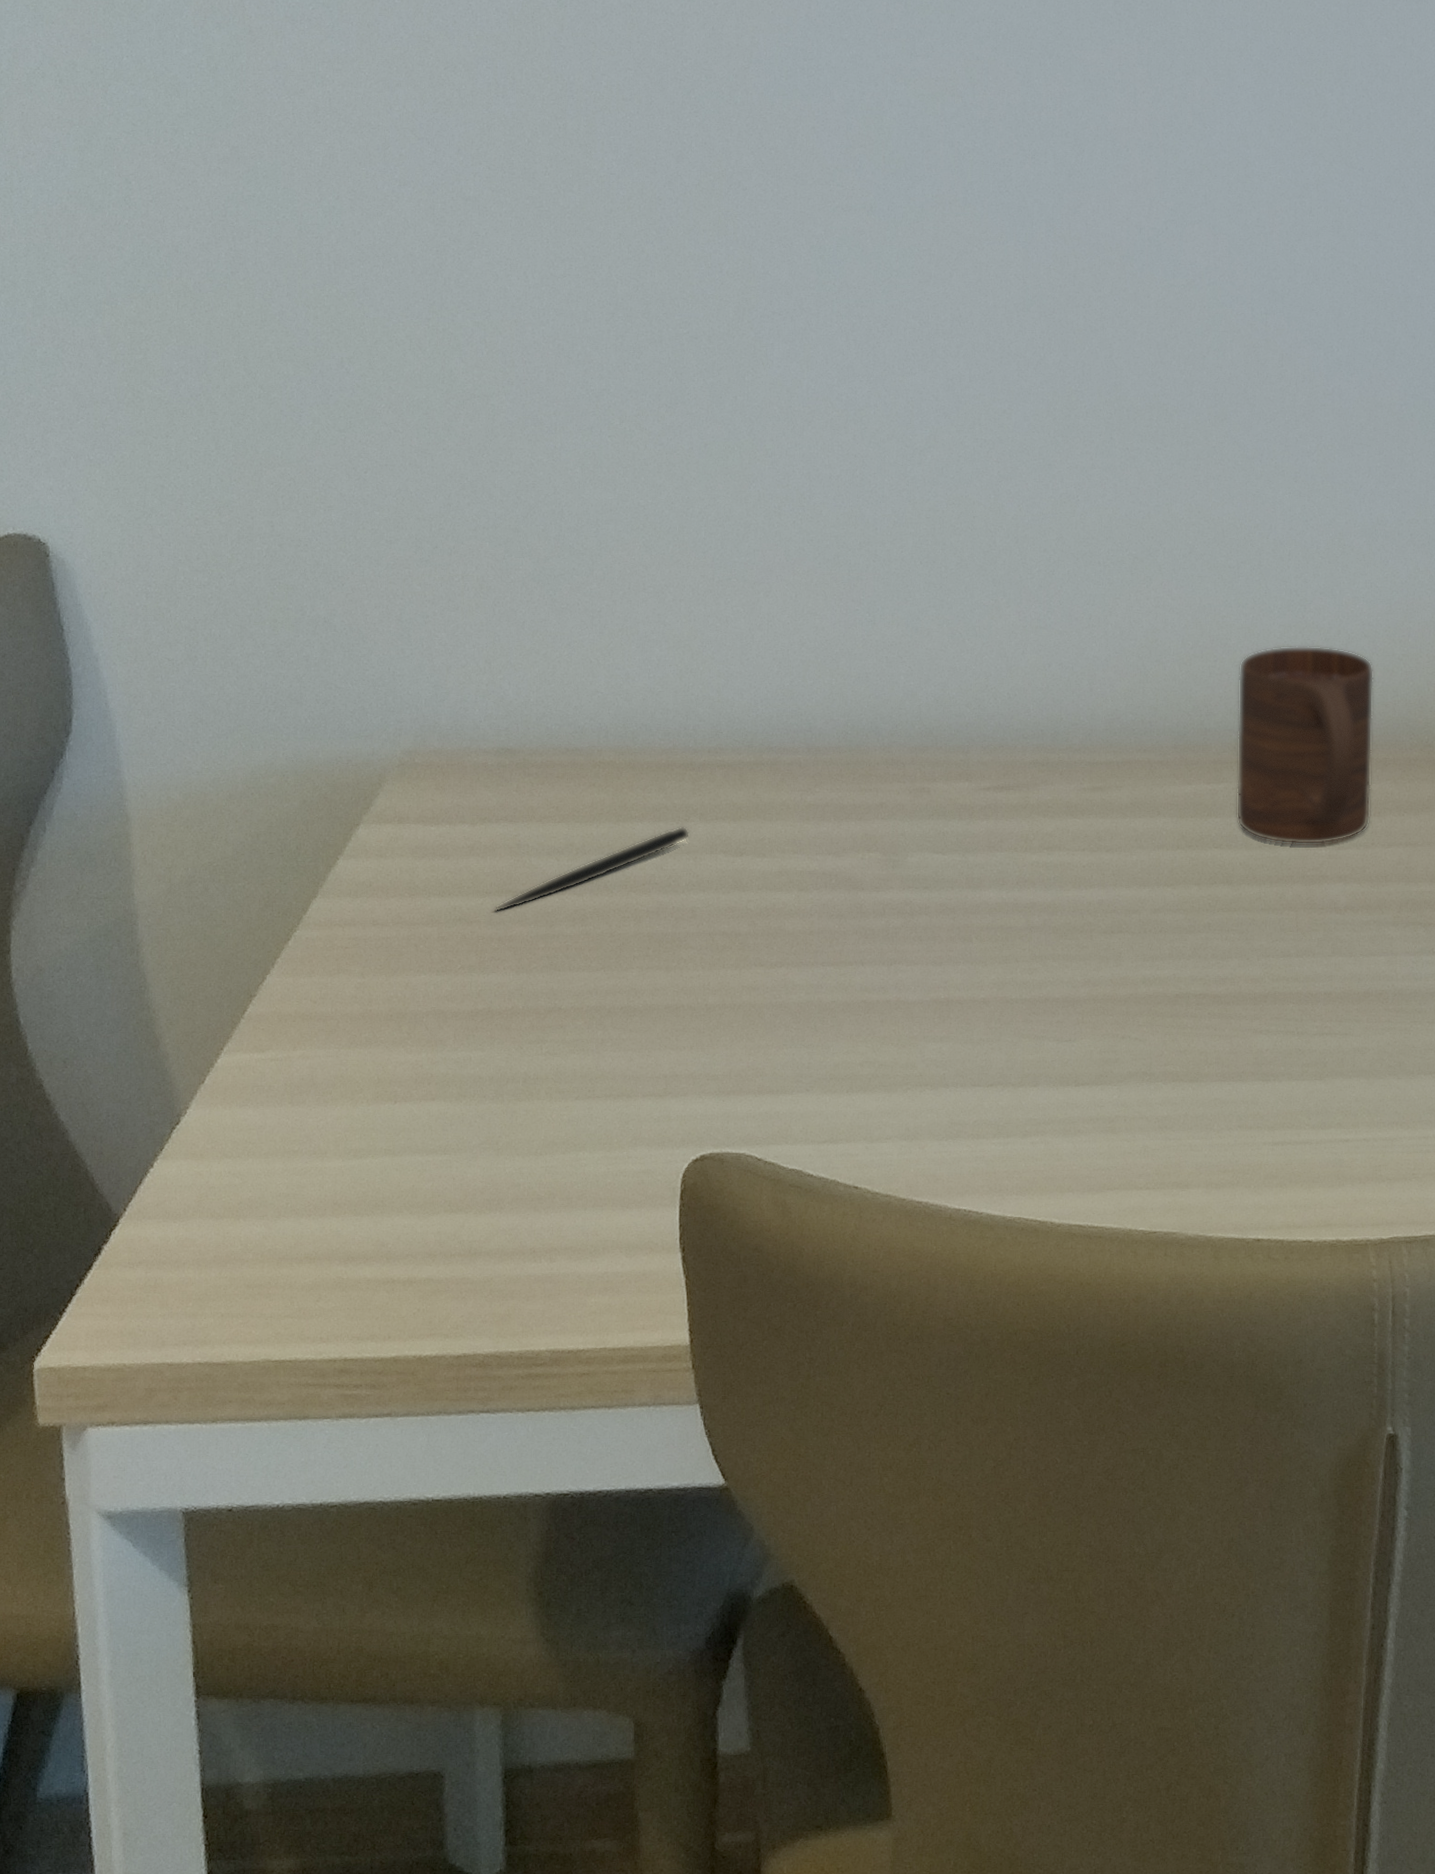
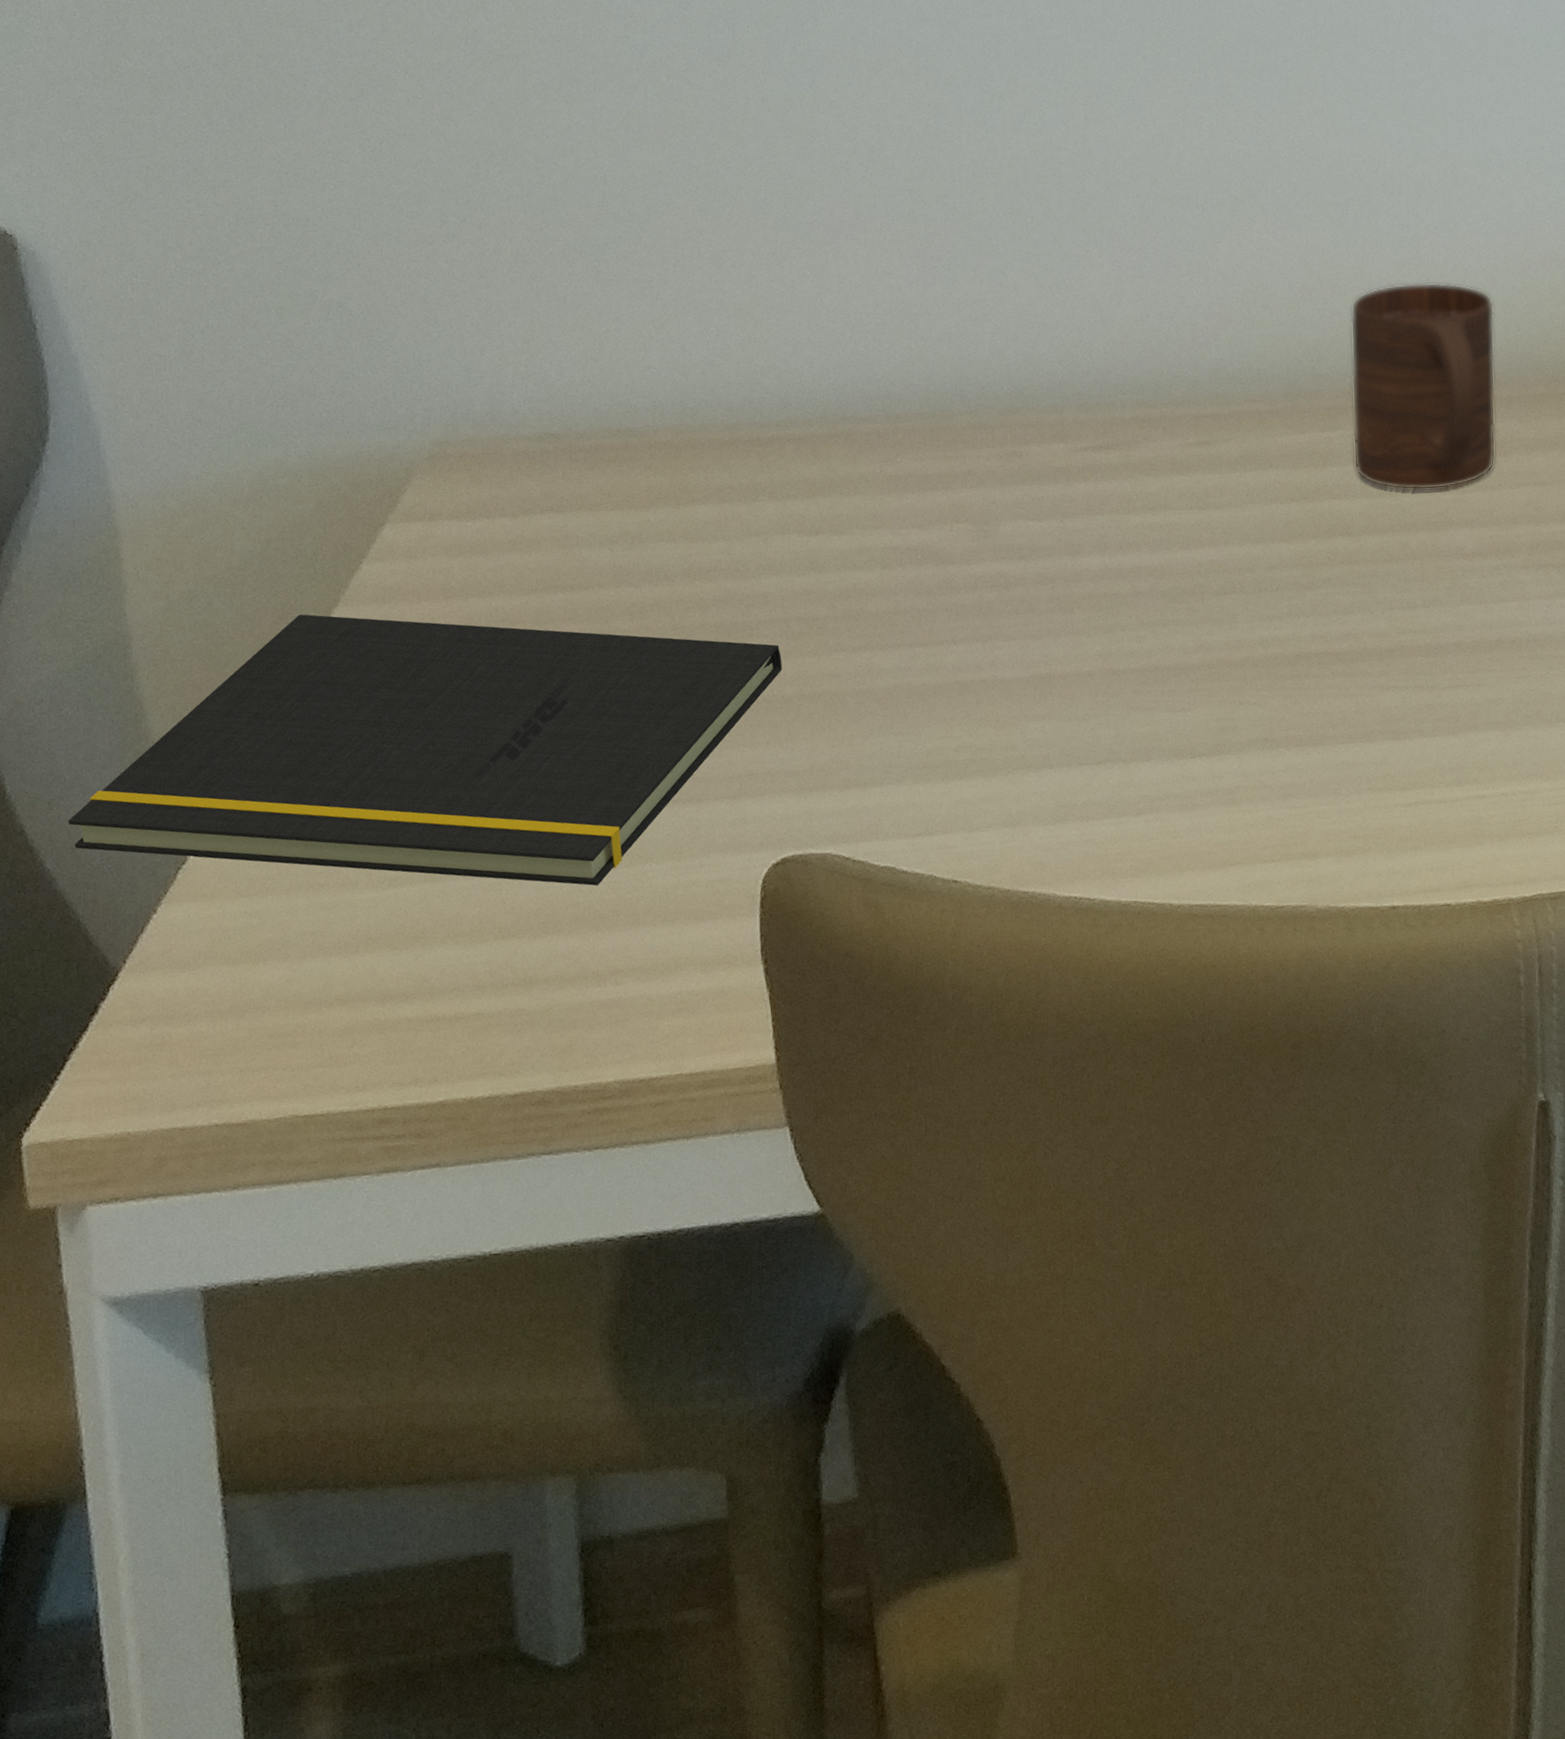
notepad: none [80,903,707,1169] -> present [68,614,782,886]
pen: present [494,826,689,913] -> none [541,506,758,611]

